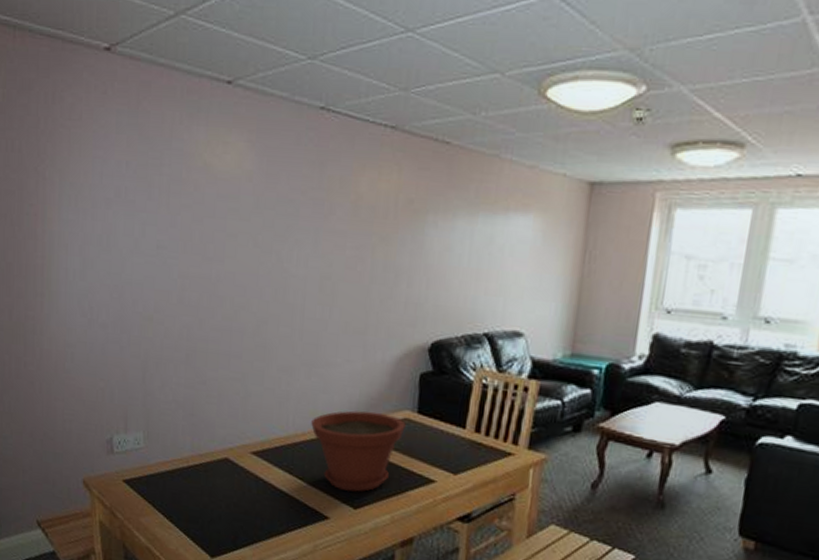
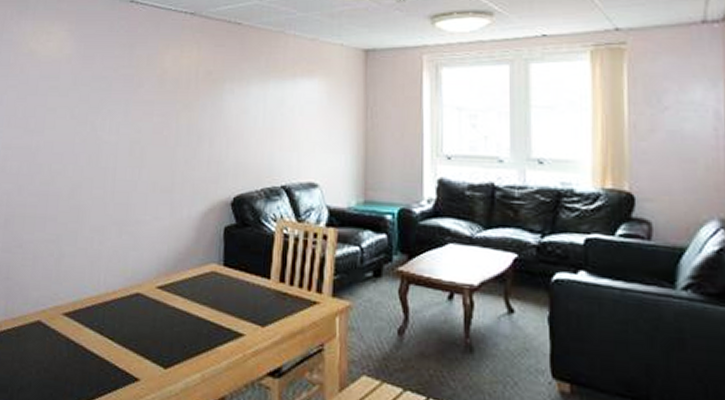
plant pot: present [311,410,406,492] -> none [121,266,213,350]

